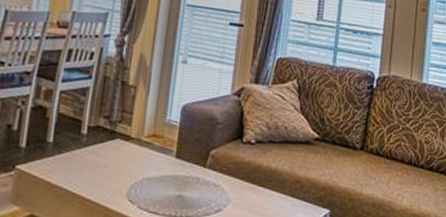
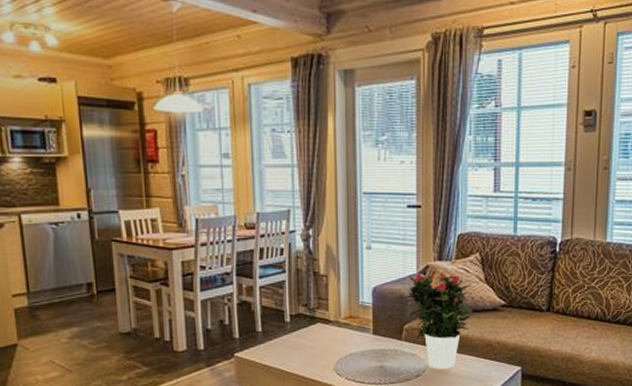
potted flower: none [213,95,286,205] -> present [404,273,473,369]

